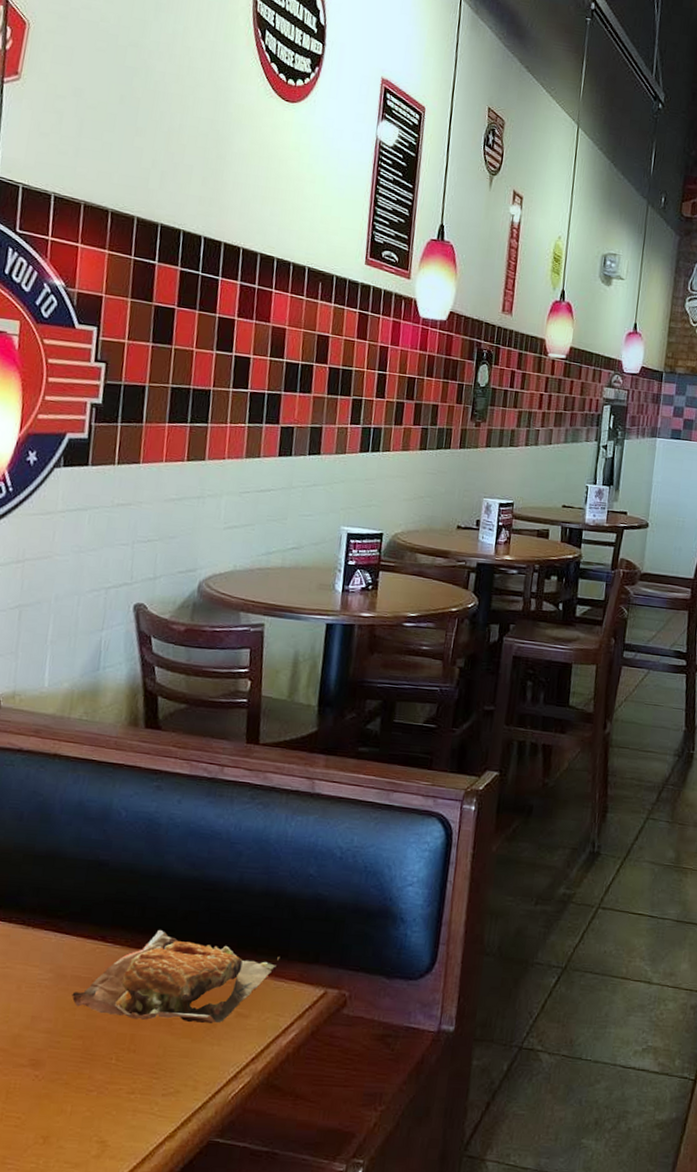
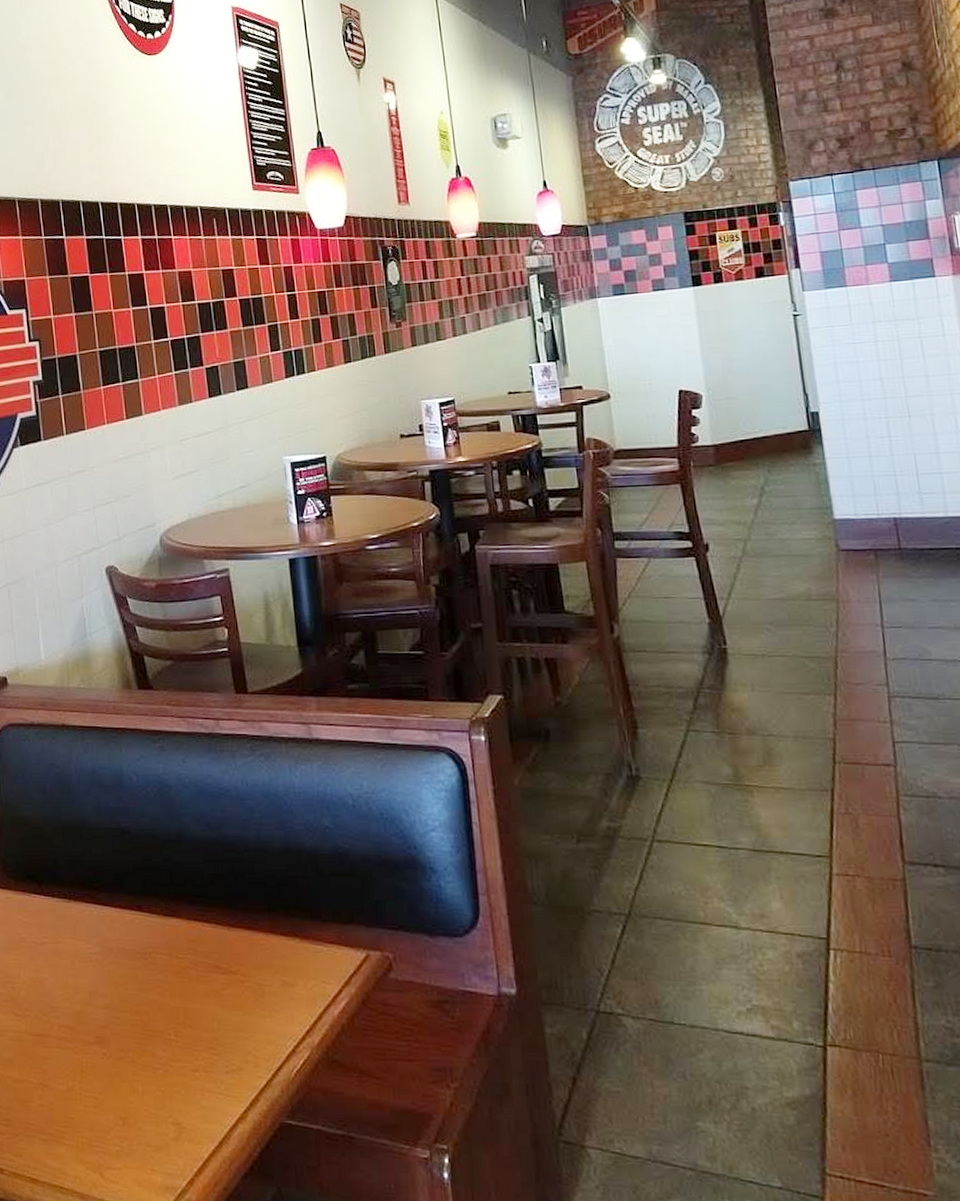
hamburger: present [71,930,280,1023] -> none [121,896,314,994]

